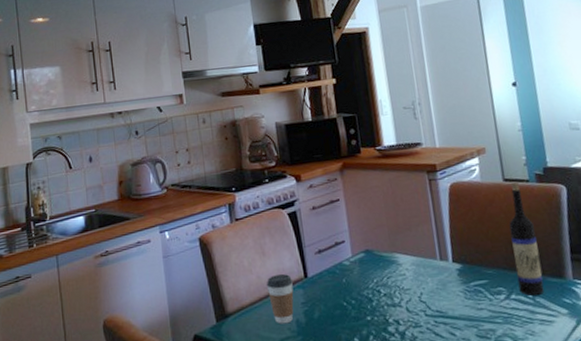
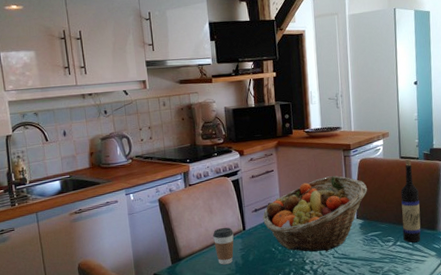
fruit basket: none [328,205,464,307] -> present [262,176,367,252]

